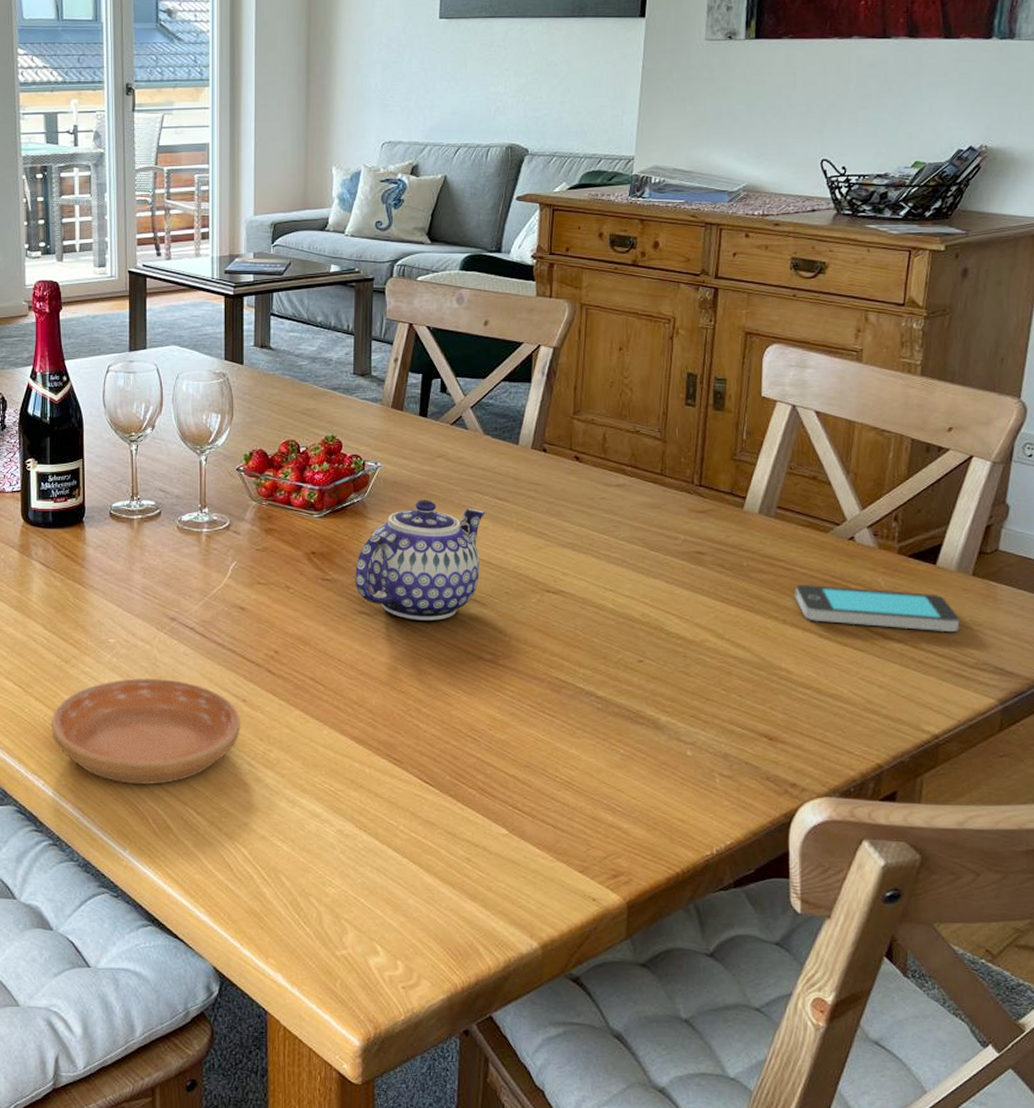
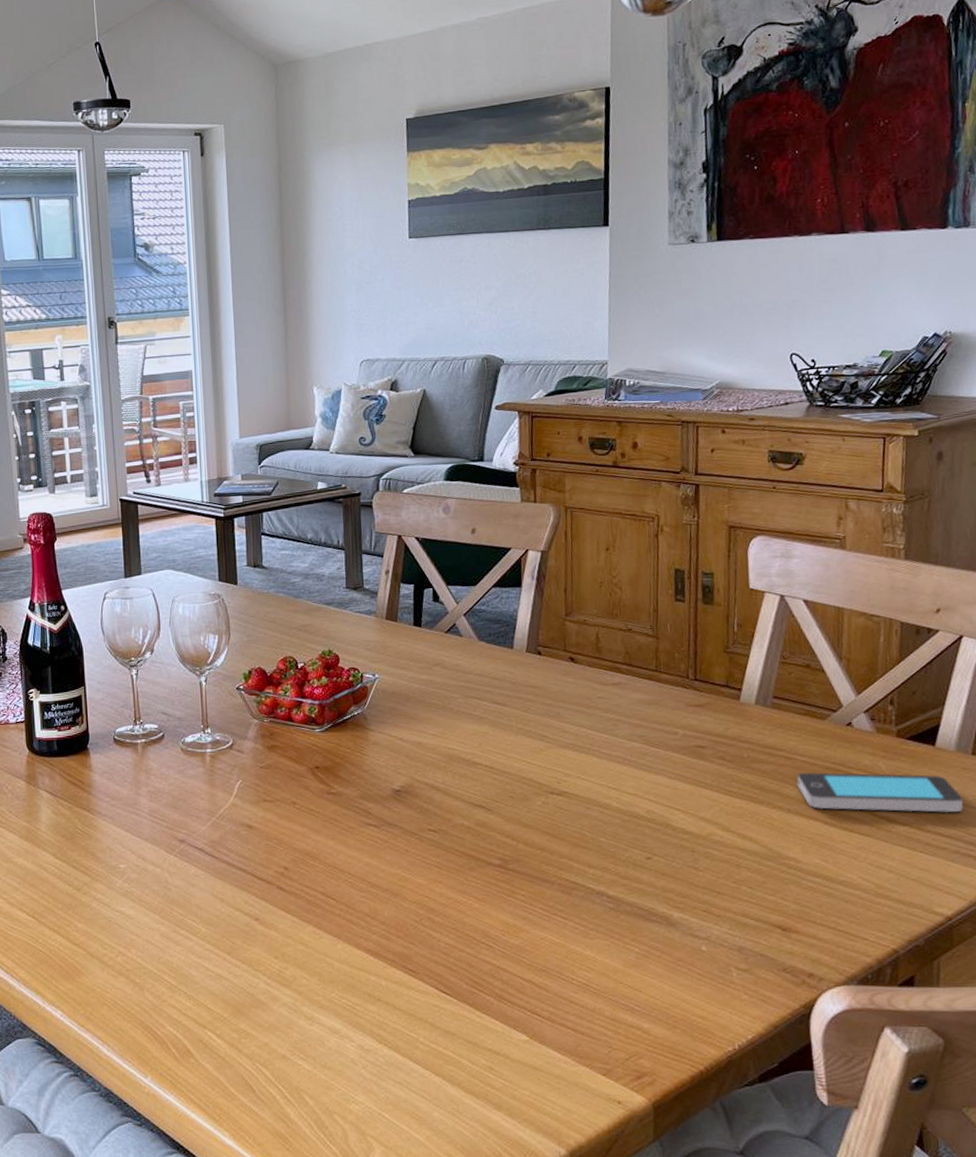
saucer: present [51,677,240,784] -> none [65,902,255,1010]
teapot: present [355,500,486,621] -> none [359,708,485,829]

